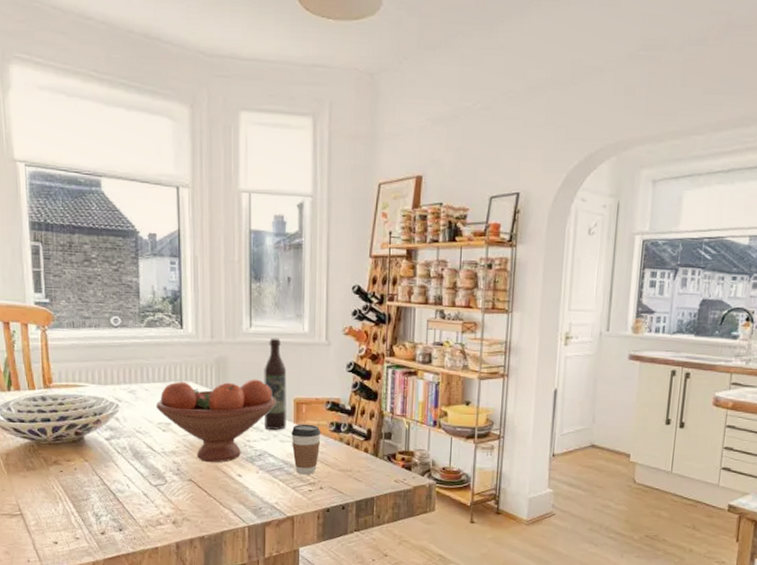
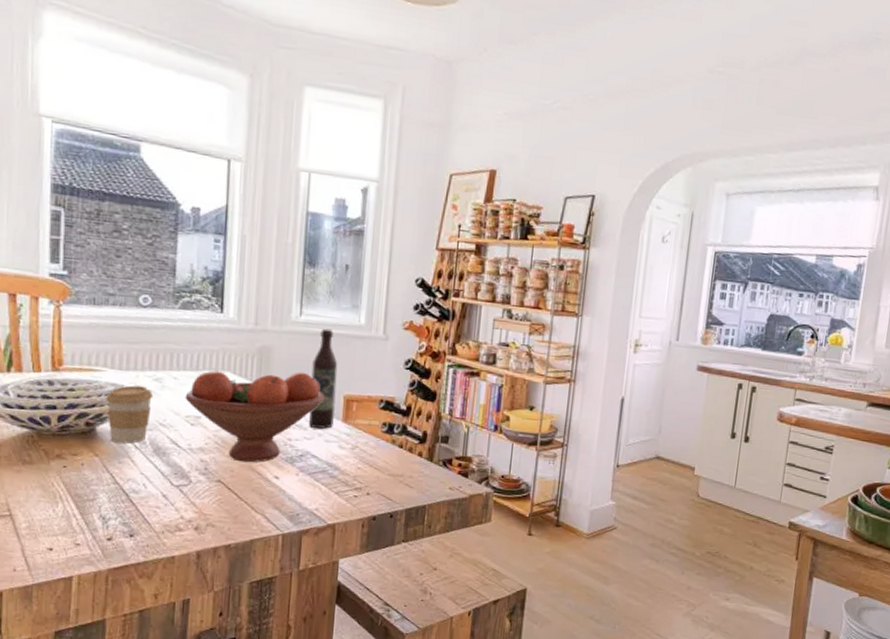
coffee cup: none [90,398,130,449] -> present [106,385,154,444]
coffee cup: present [291,424,321,475] -> none [338,423,372,479]

